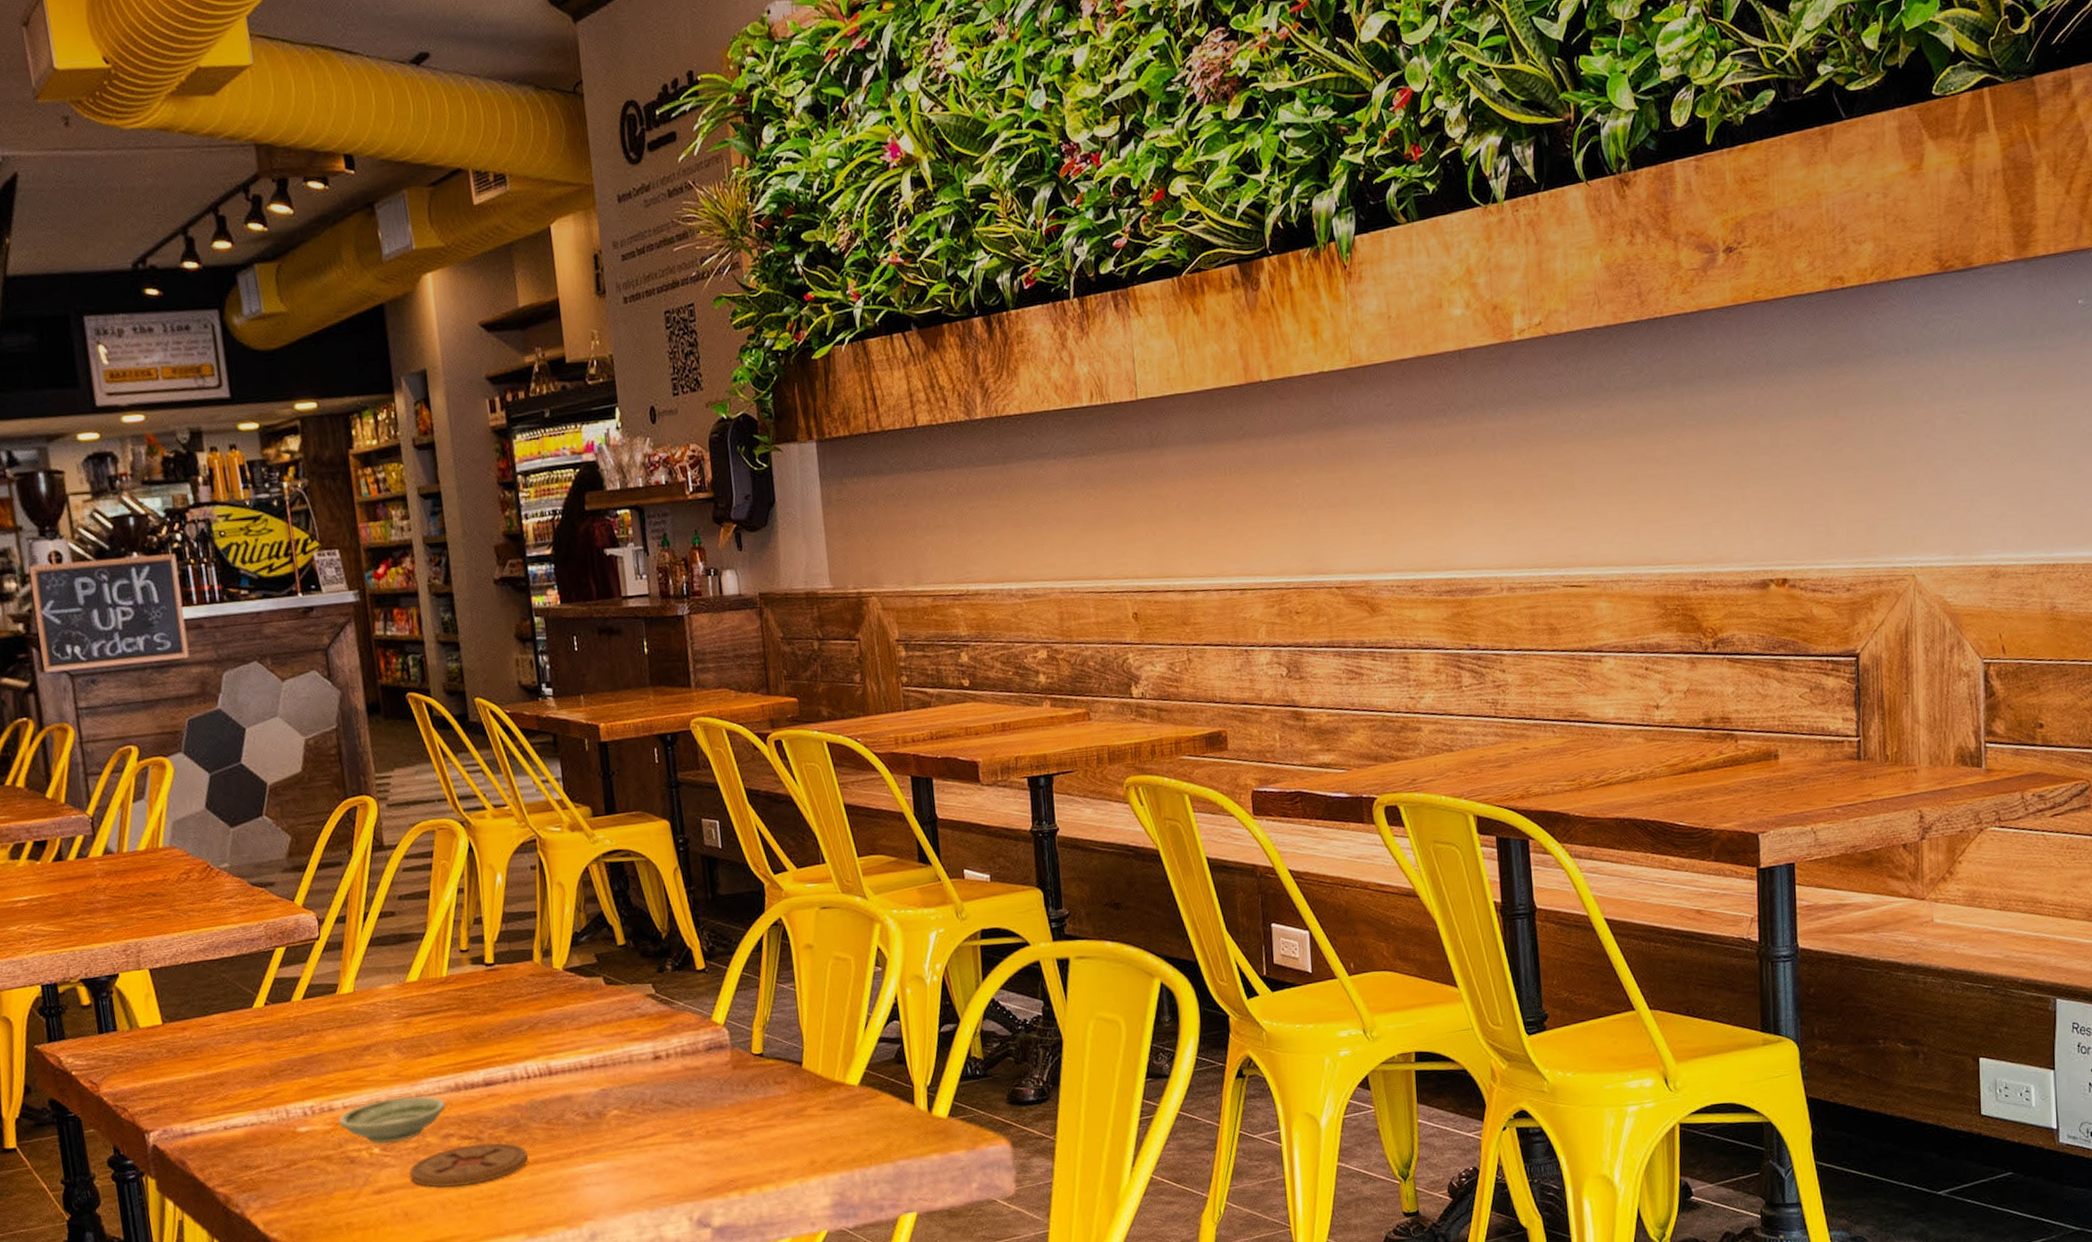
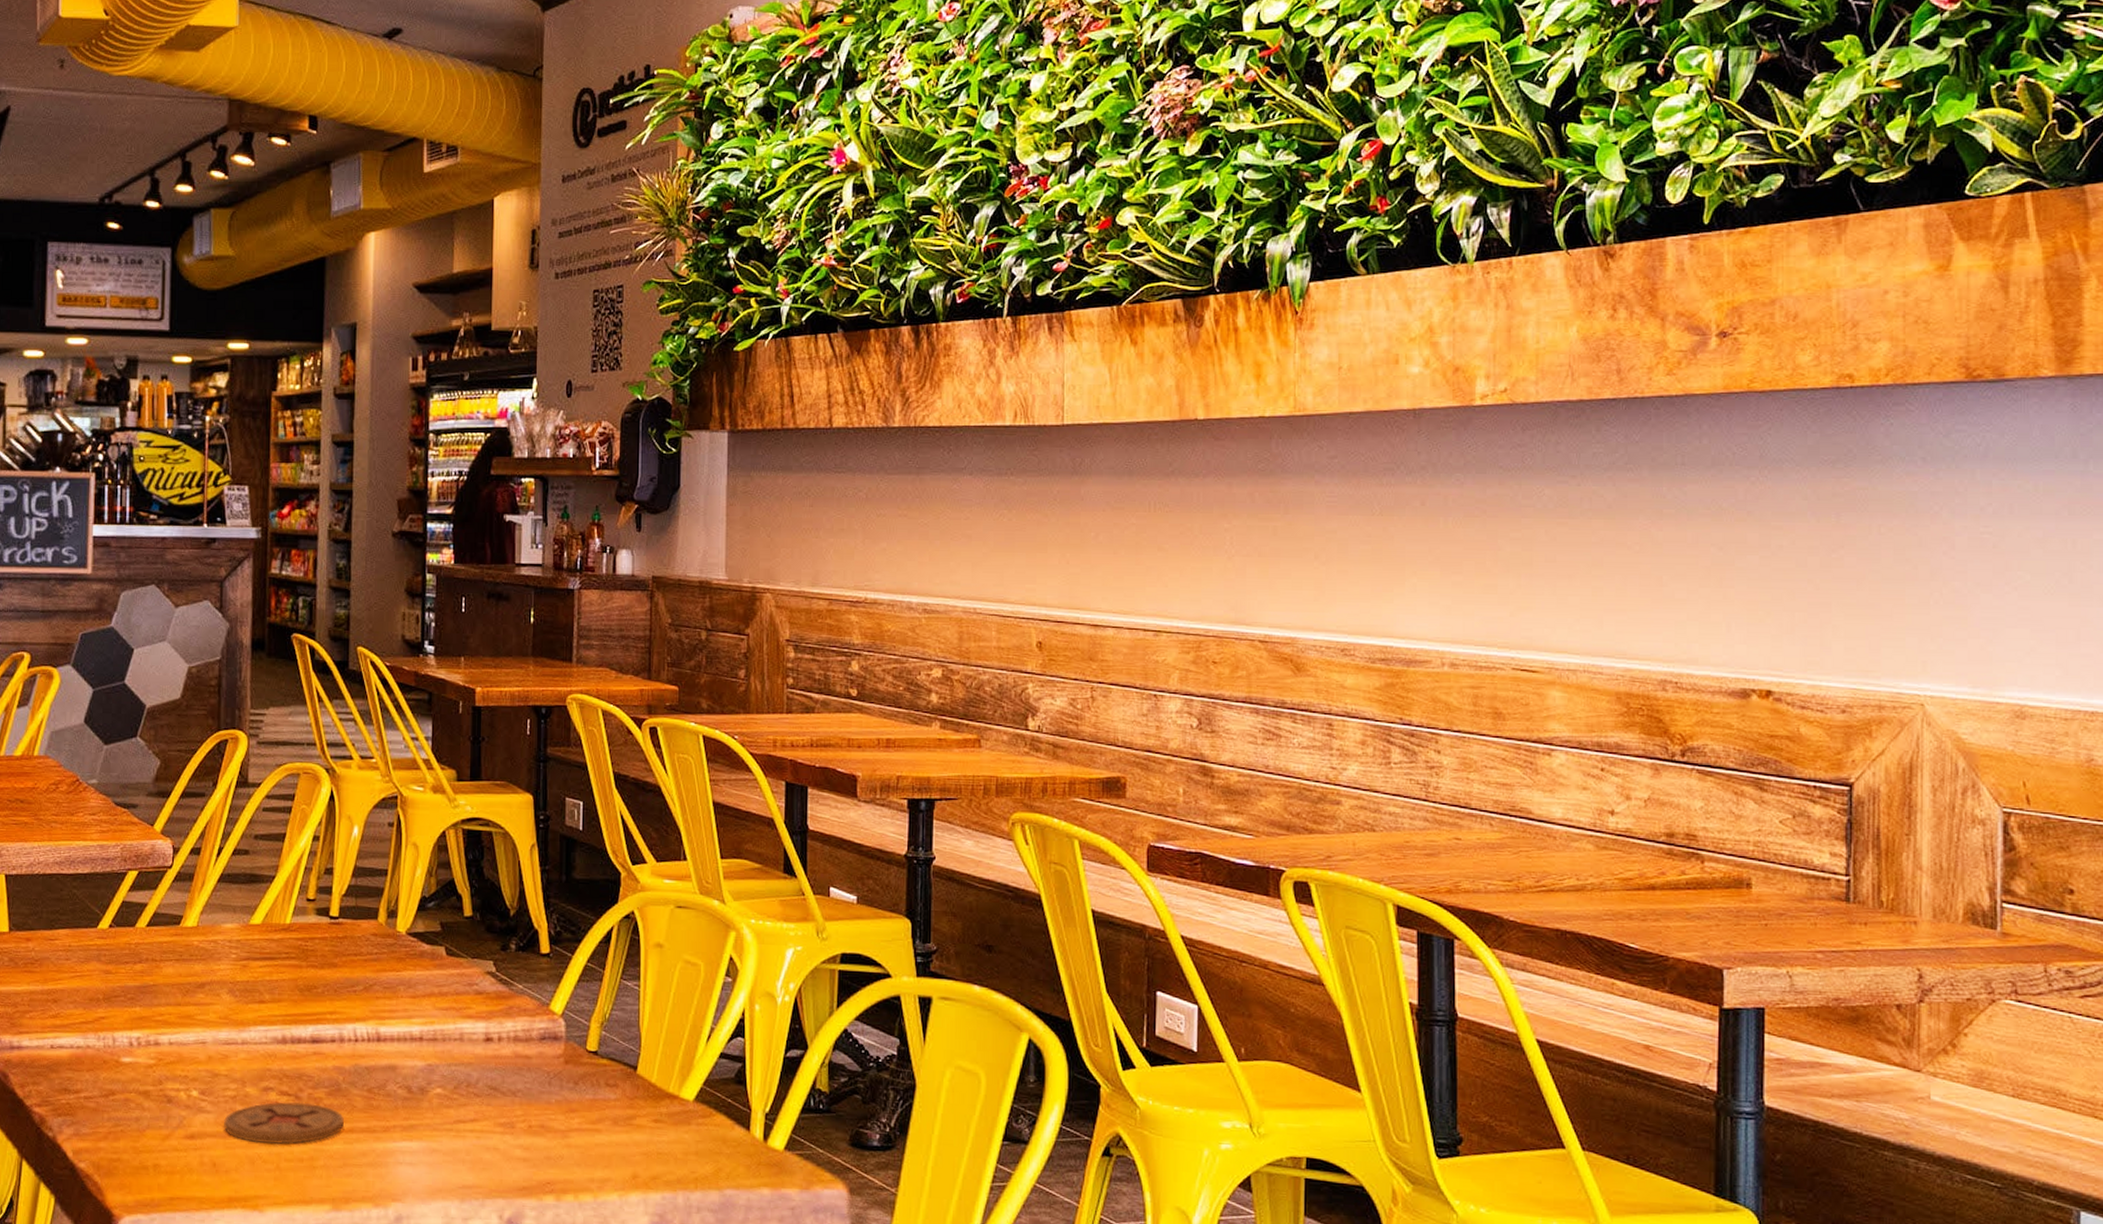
saucer: present [338,1096,446,1144] -> none [162,1041,269,1088]

